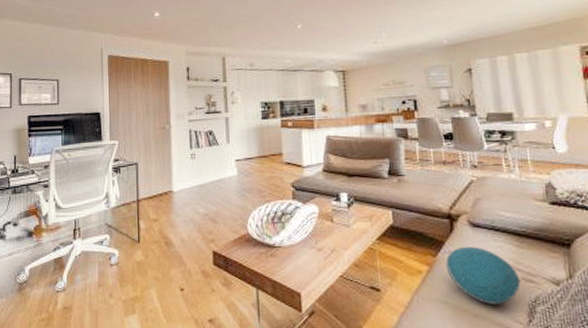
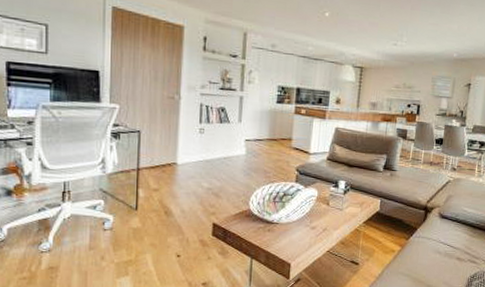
cushion: present [445,246,520,304] -> none [414,233,467,278]

